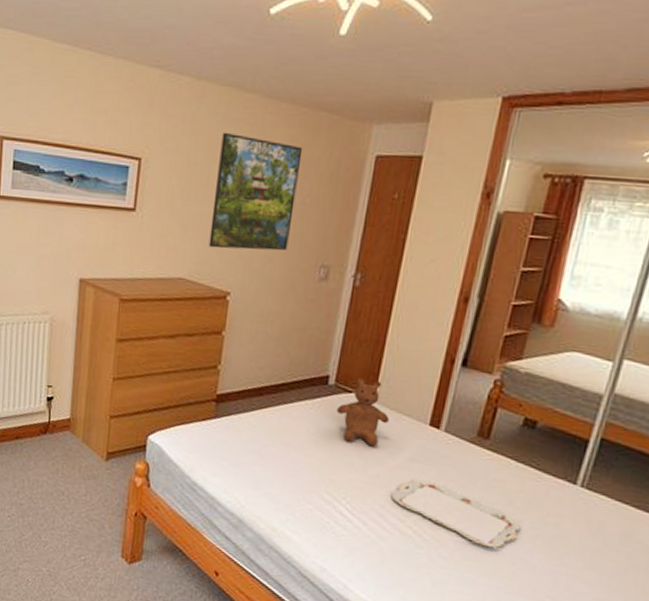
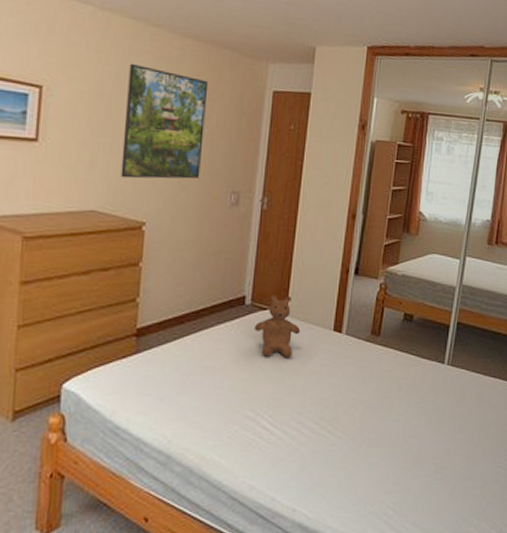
serving tray: present [391,478,522,549] -> none [306,380,409,432]

